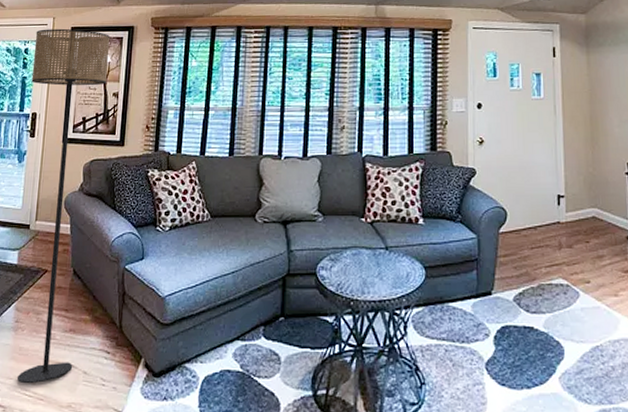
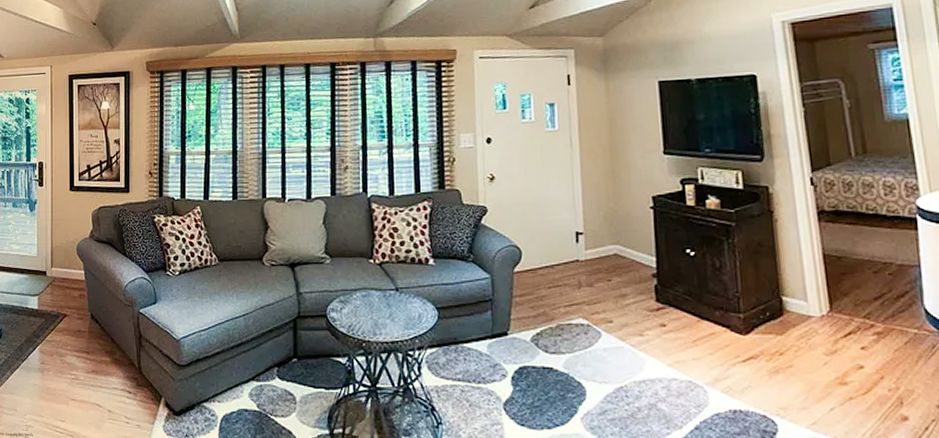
floor lamp: present [16,28,111,384] -> none [35,76,108,422]

